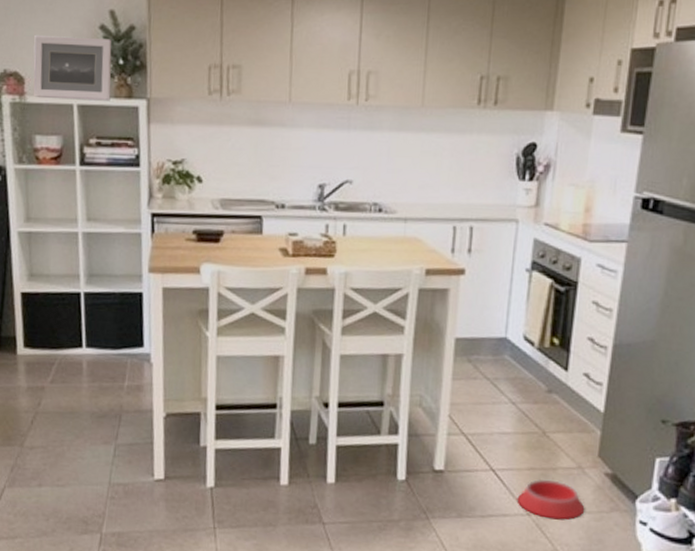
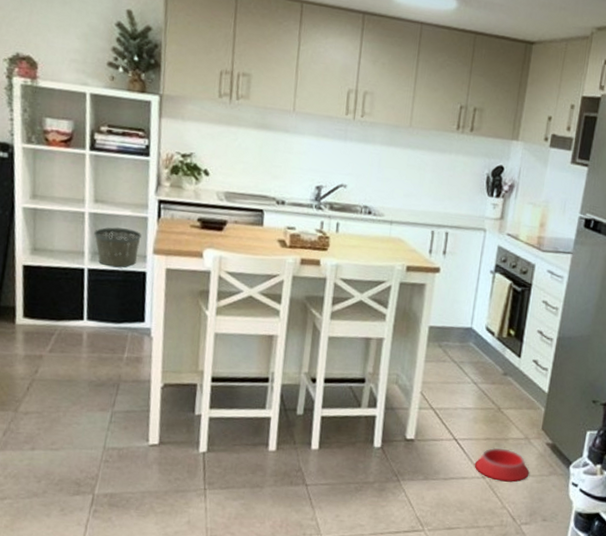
picture frame: present [33,36,112,101] -> none [45,24,128,93]
basket: none [88,246,136,290] -> present [94,227,142,268]

